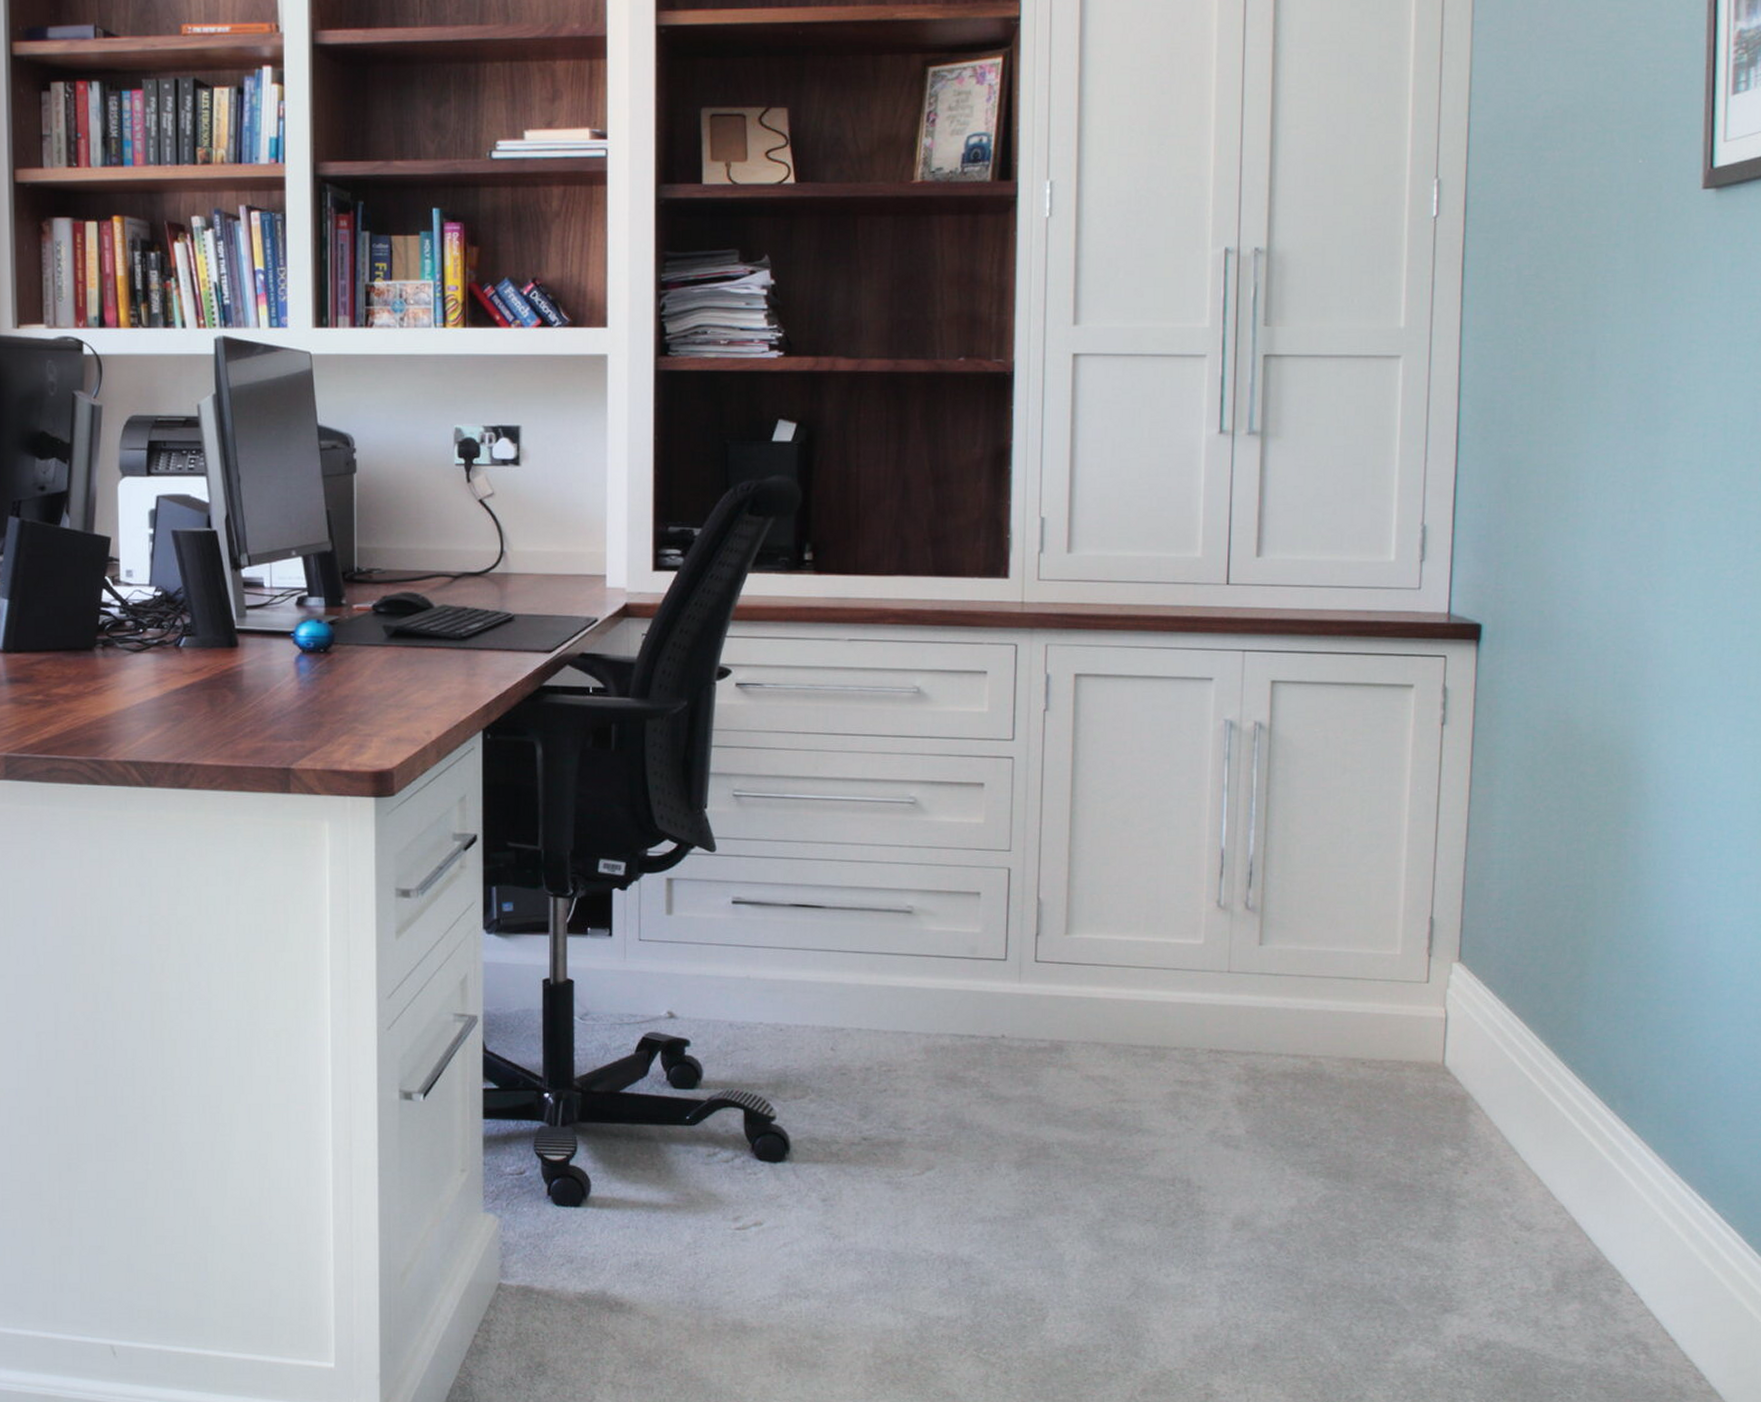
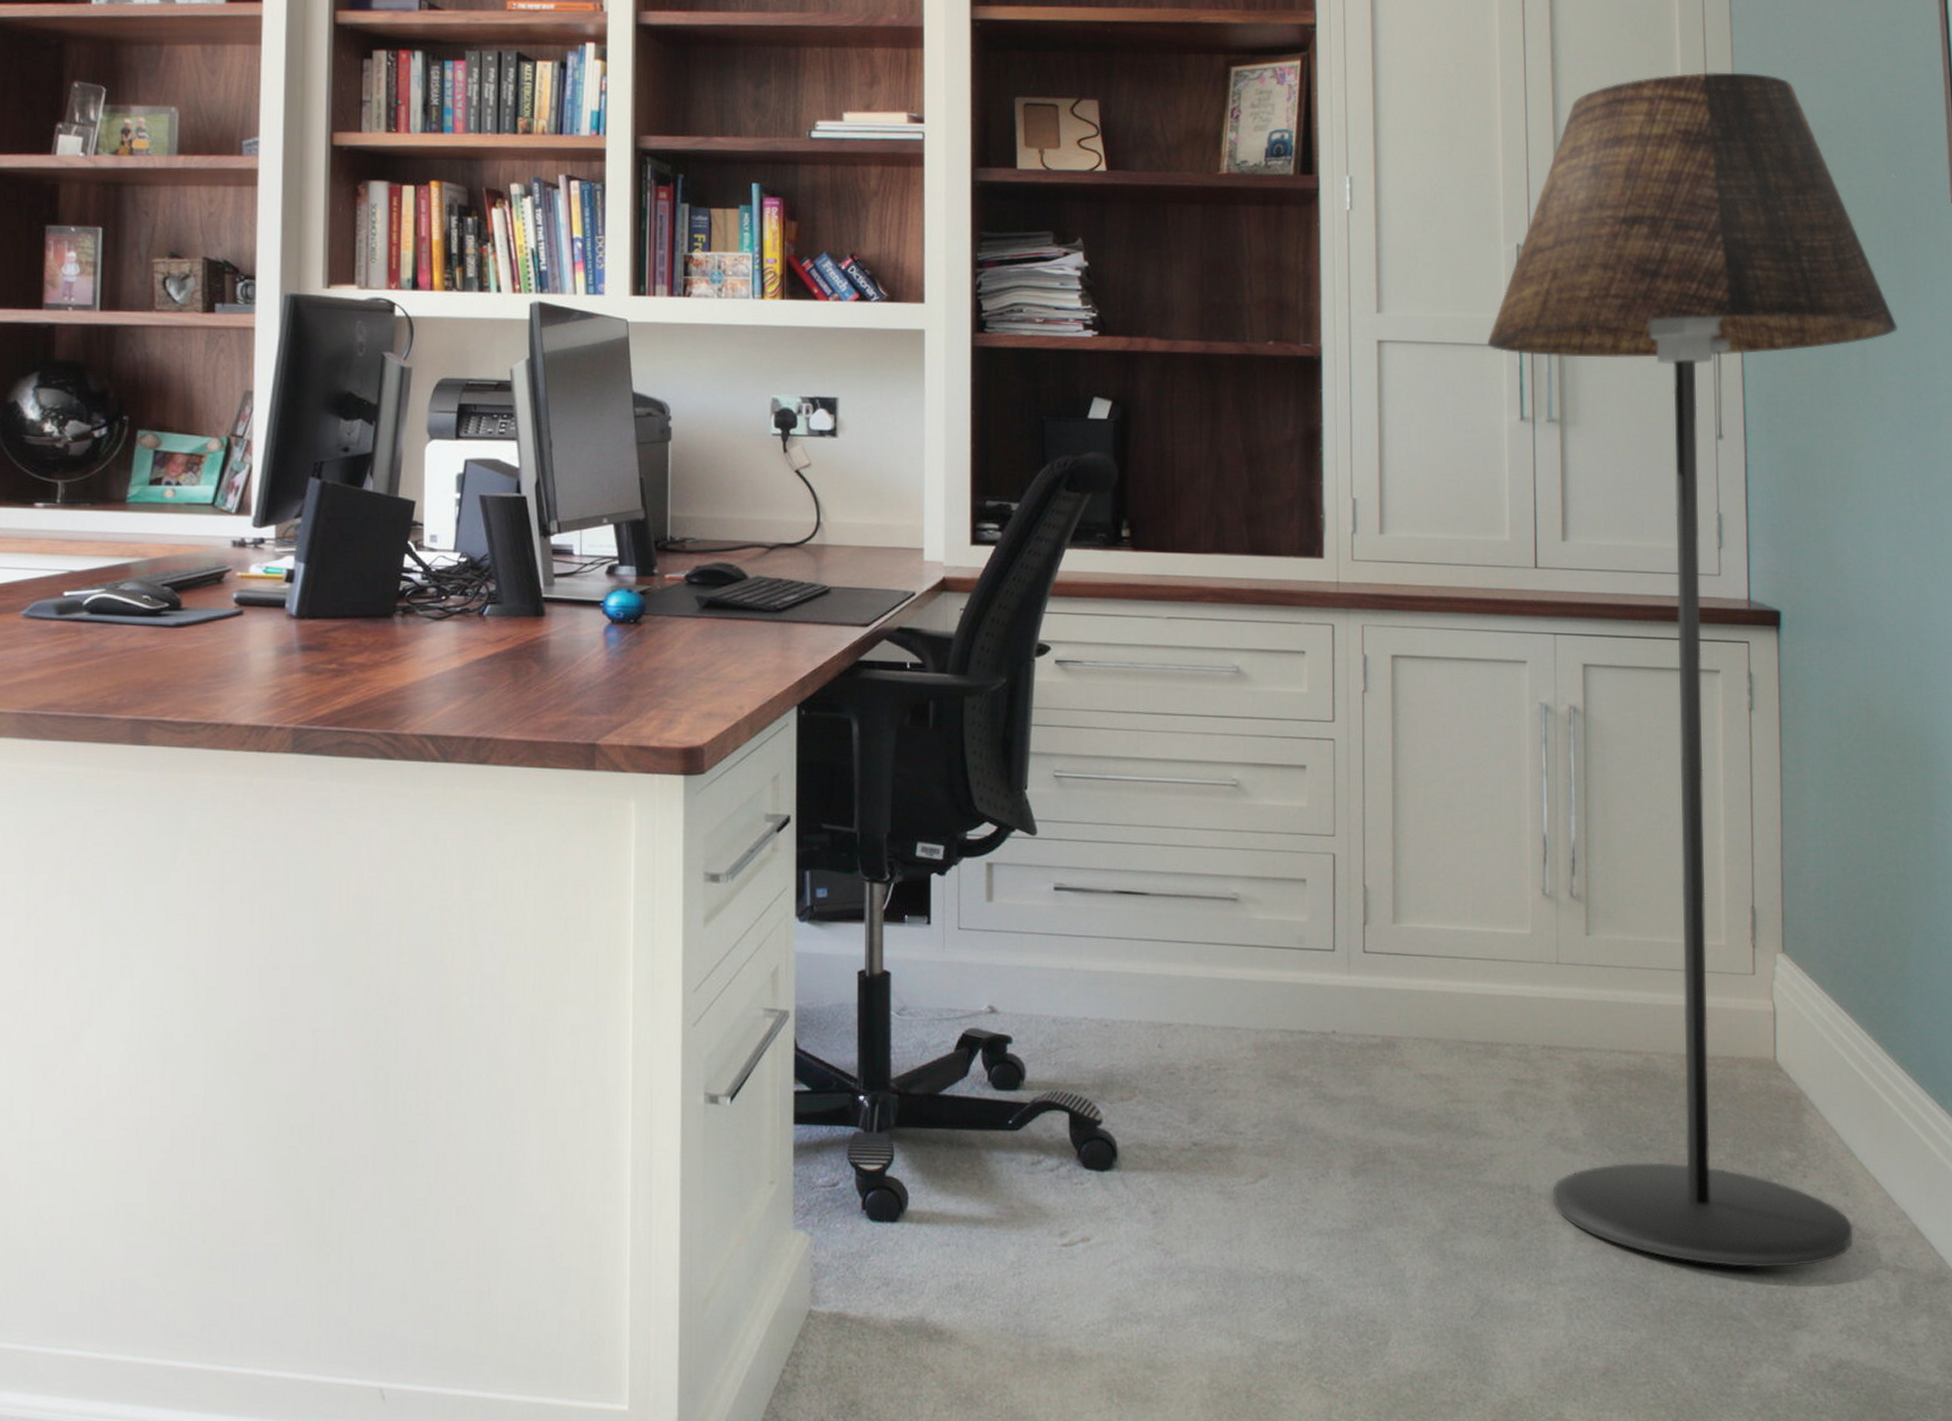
floor lamp: none [1189,53,1632,1256] -> present [1487,72,1898,1268]

